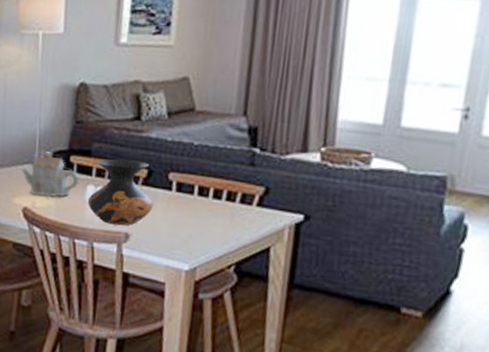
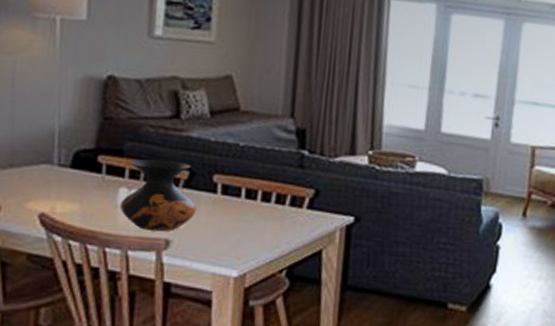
teapot: present [22,152,80,197] -> none [37,150,110,201]

